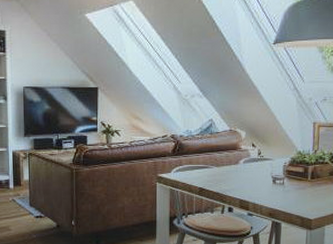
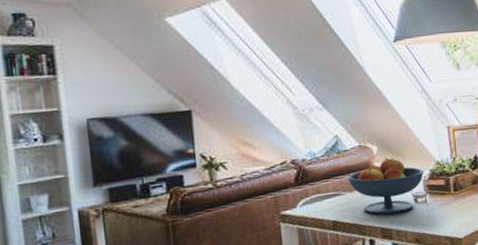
fruit bowl: none [216,143,285,190] -> present [347,158,424,215]

